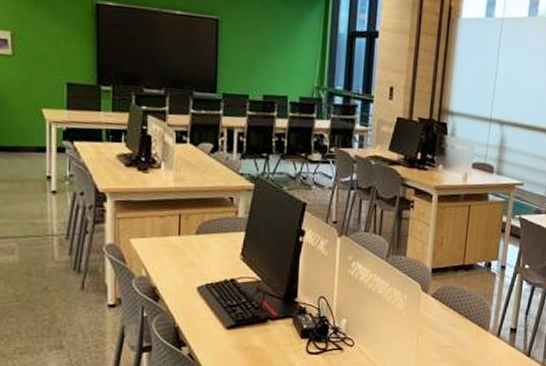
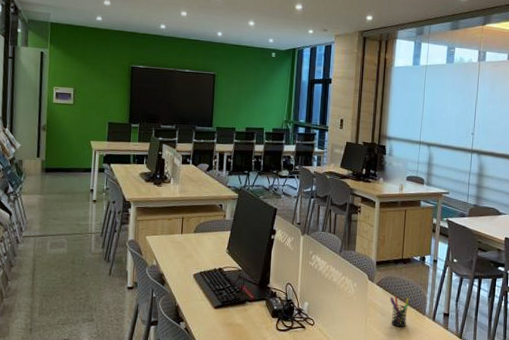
pen holder: none [446,309,470,345] -> present [389,296,409,327]

